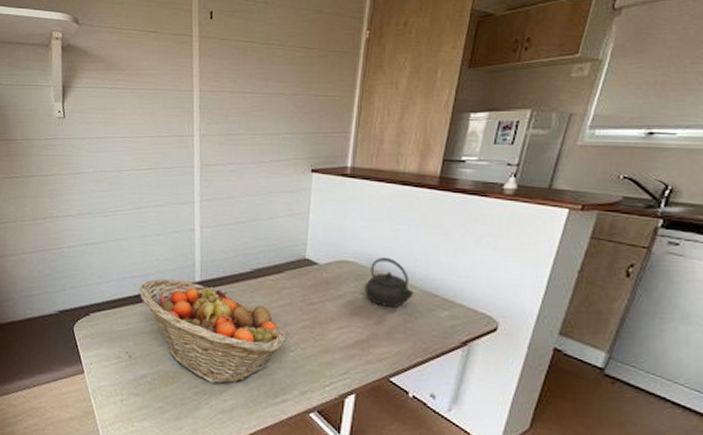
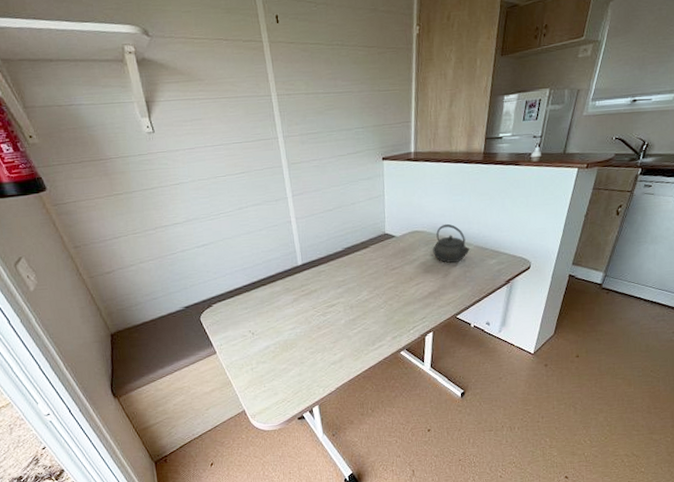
fruit basket: present [139,278,287,385] -> none [251,265,377,344]

